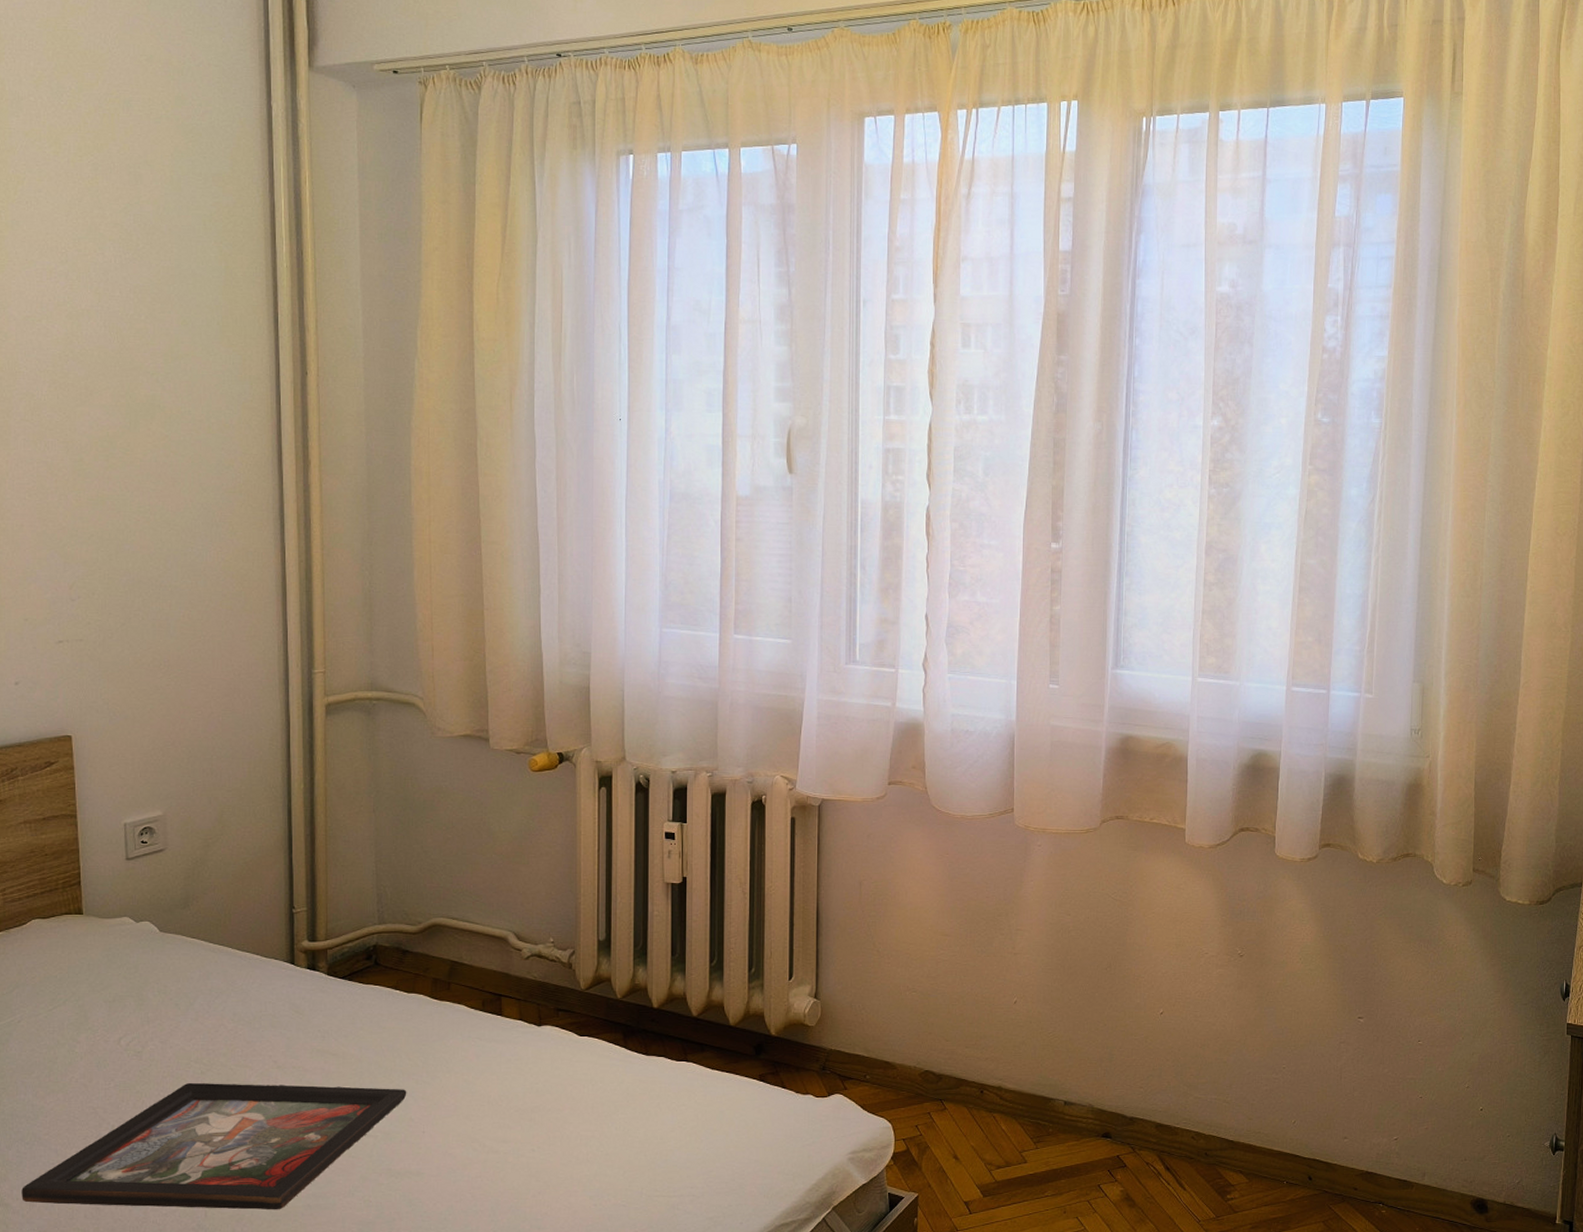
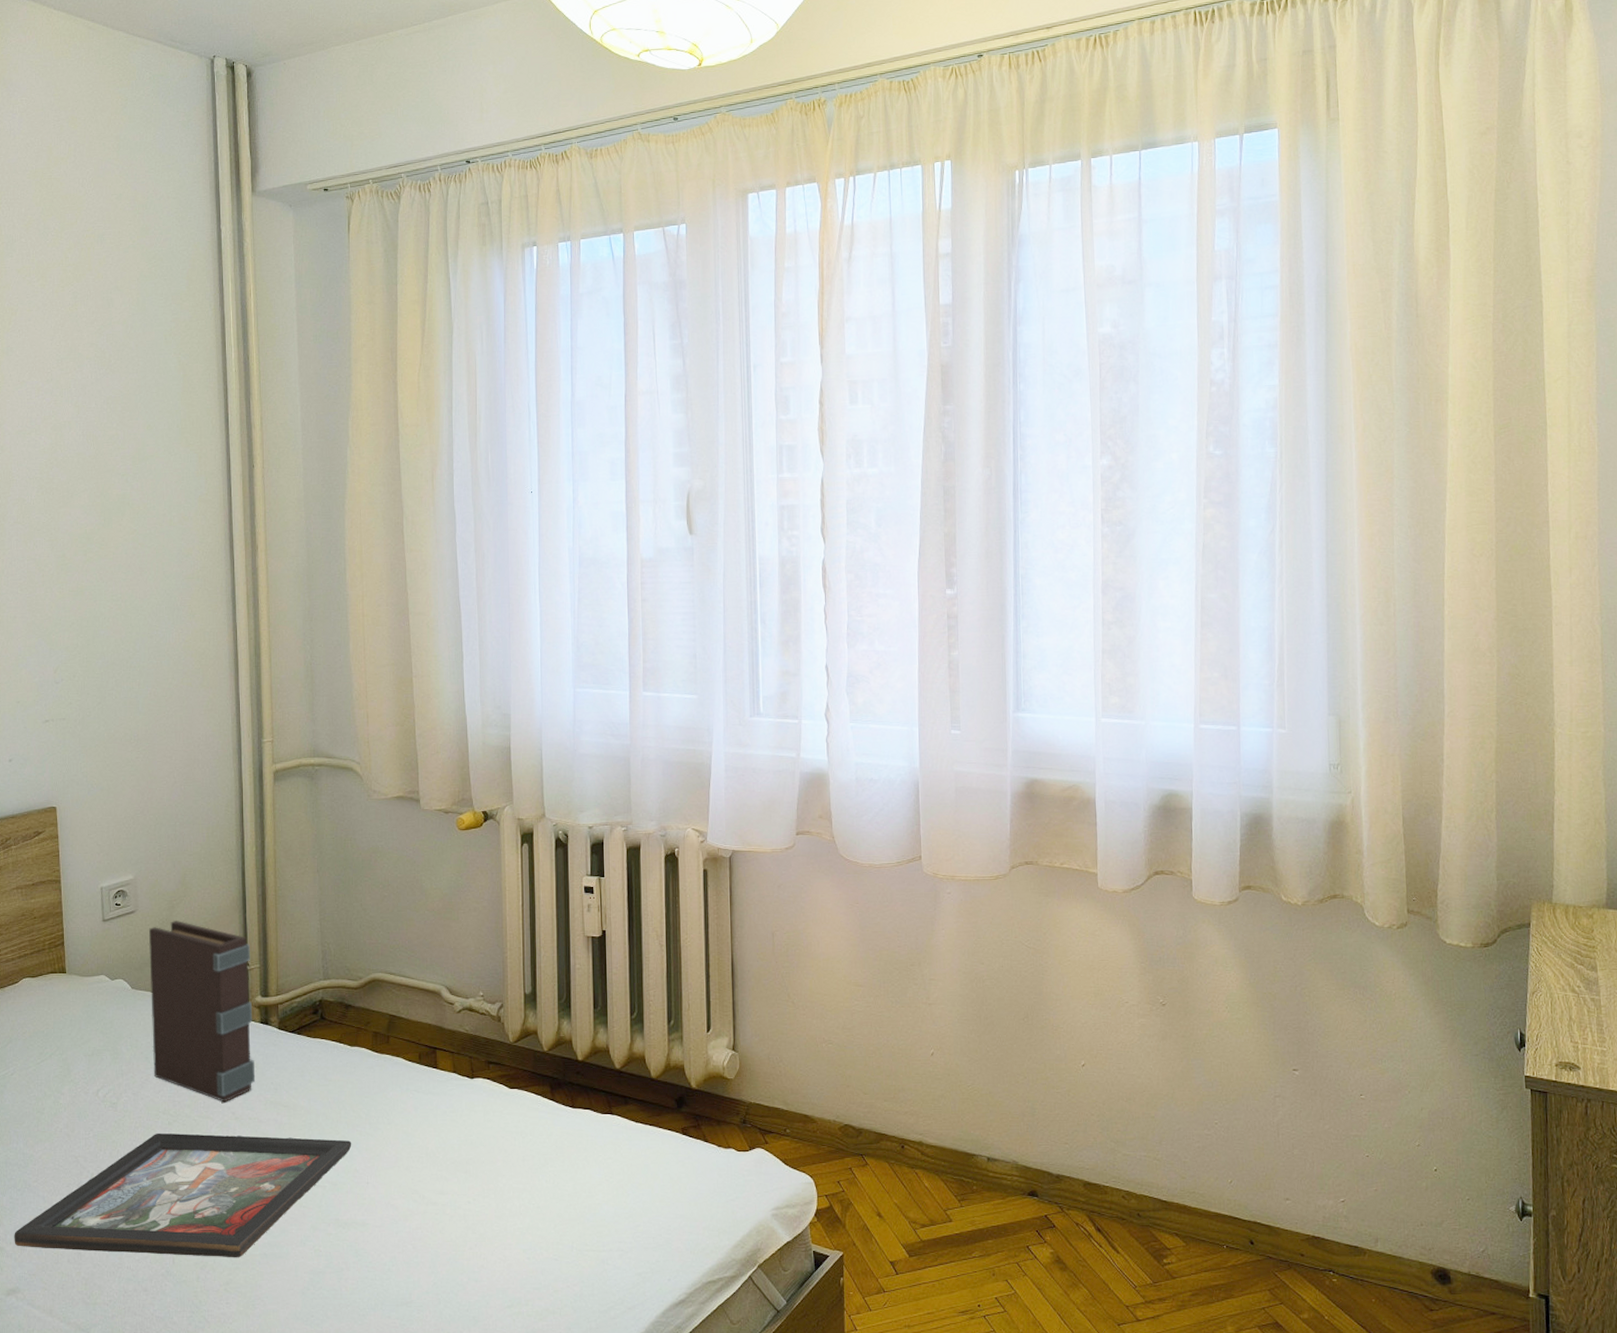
book: none [179,860,301,1051] -> present [148,921,256,1103]

